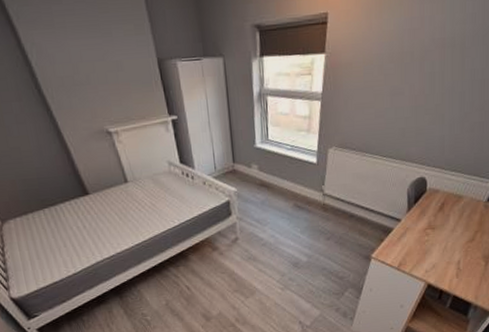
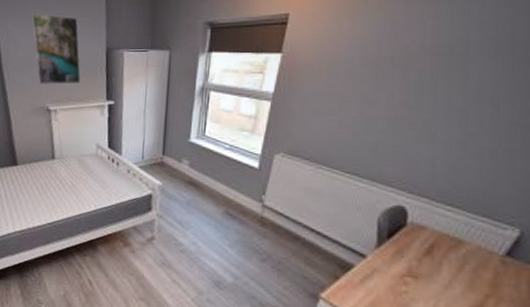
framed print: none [61,22,138,106] -> present [31,14,81,85]

